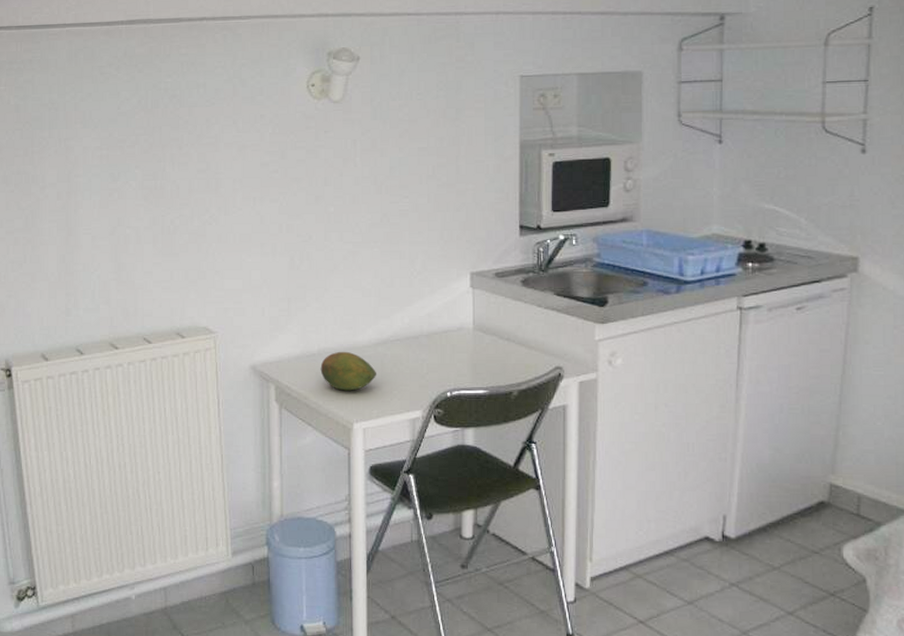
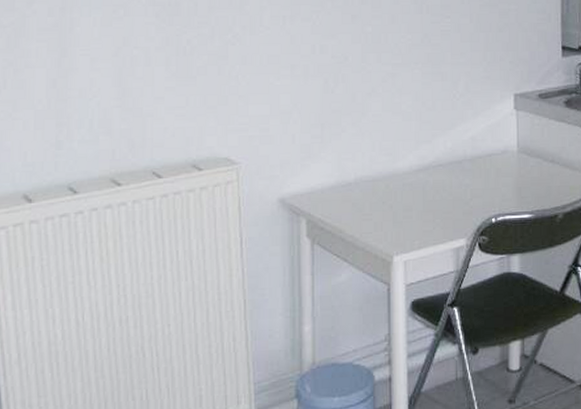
fruit: present [320,351,376,391] -> none [357,179,418,222]

